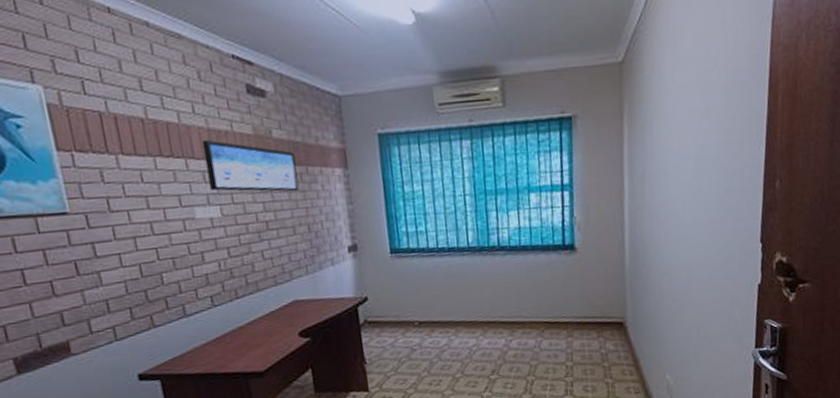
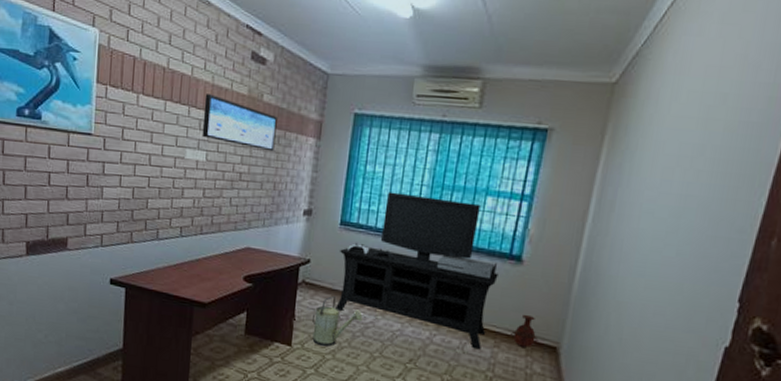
watering can: none [383,329,436,383] -> present [311,296,363,347]
media console: none [395,202,558,344] -> present [334,192,499,350]
vase: none [580,299,606,331] -> present [511,315,539,348]

